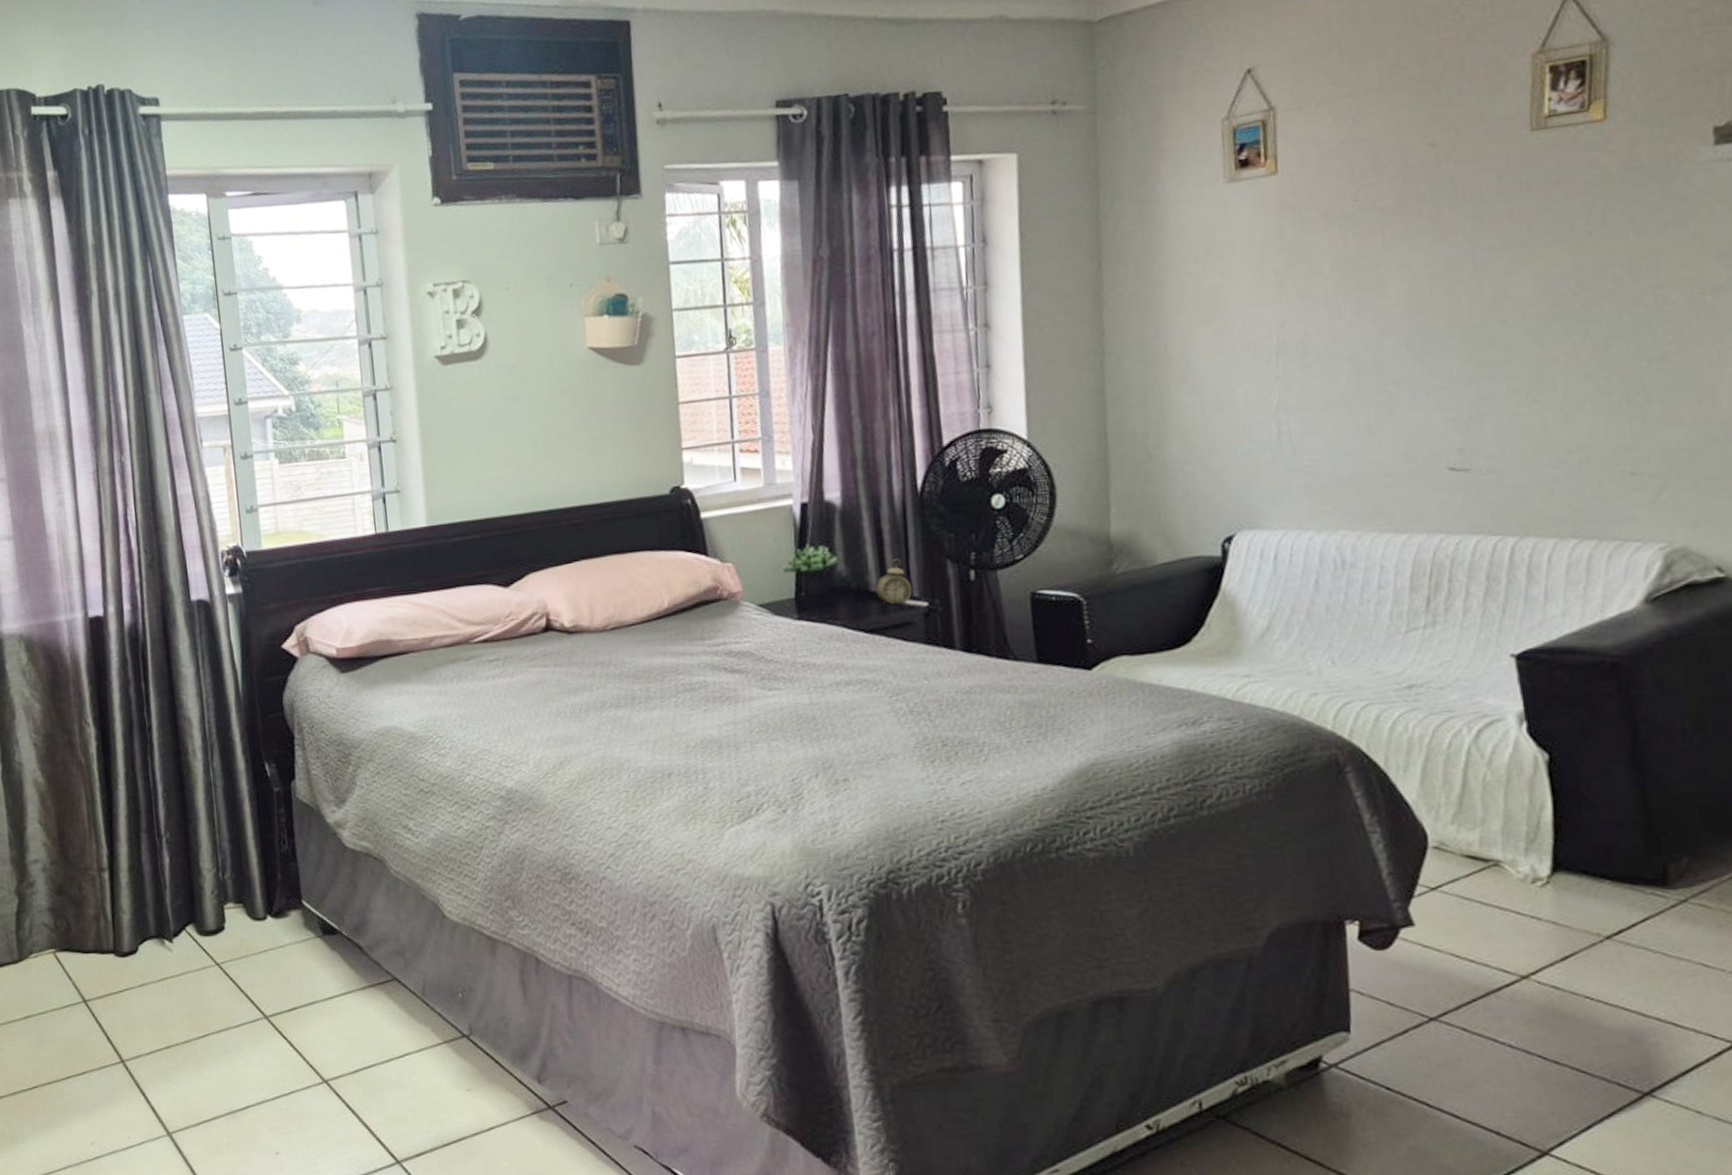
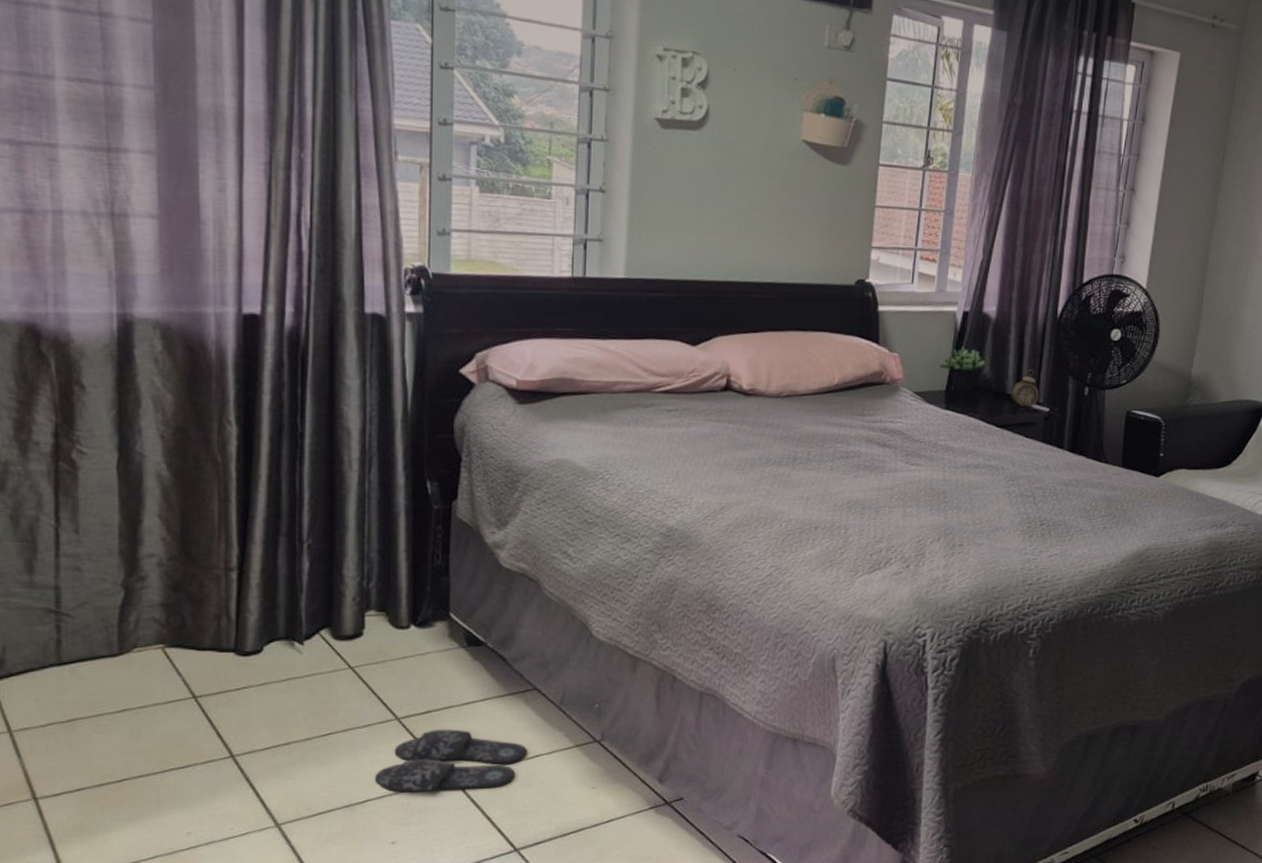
slippers: none [251,1026,396,1098] -> present [374,729,527,793]

